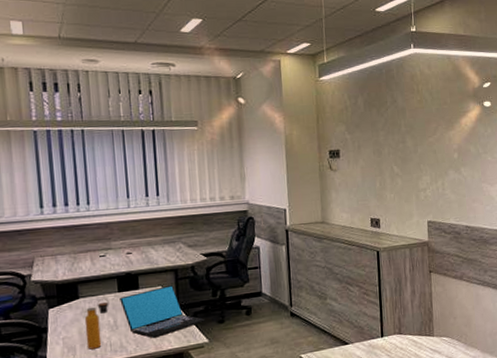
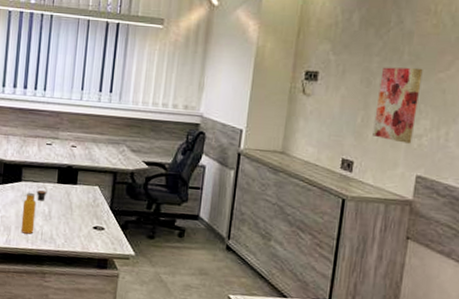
laptop: present [120,285,205,338] -> none [57,187,135,238]
wall art: none [387,136,420,197] -> present [373,67,423,144]

